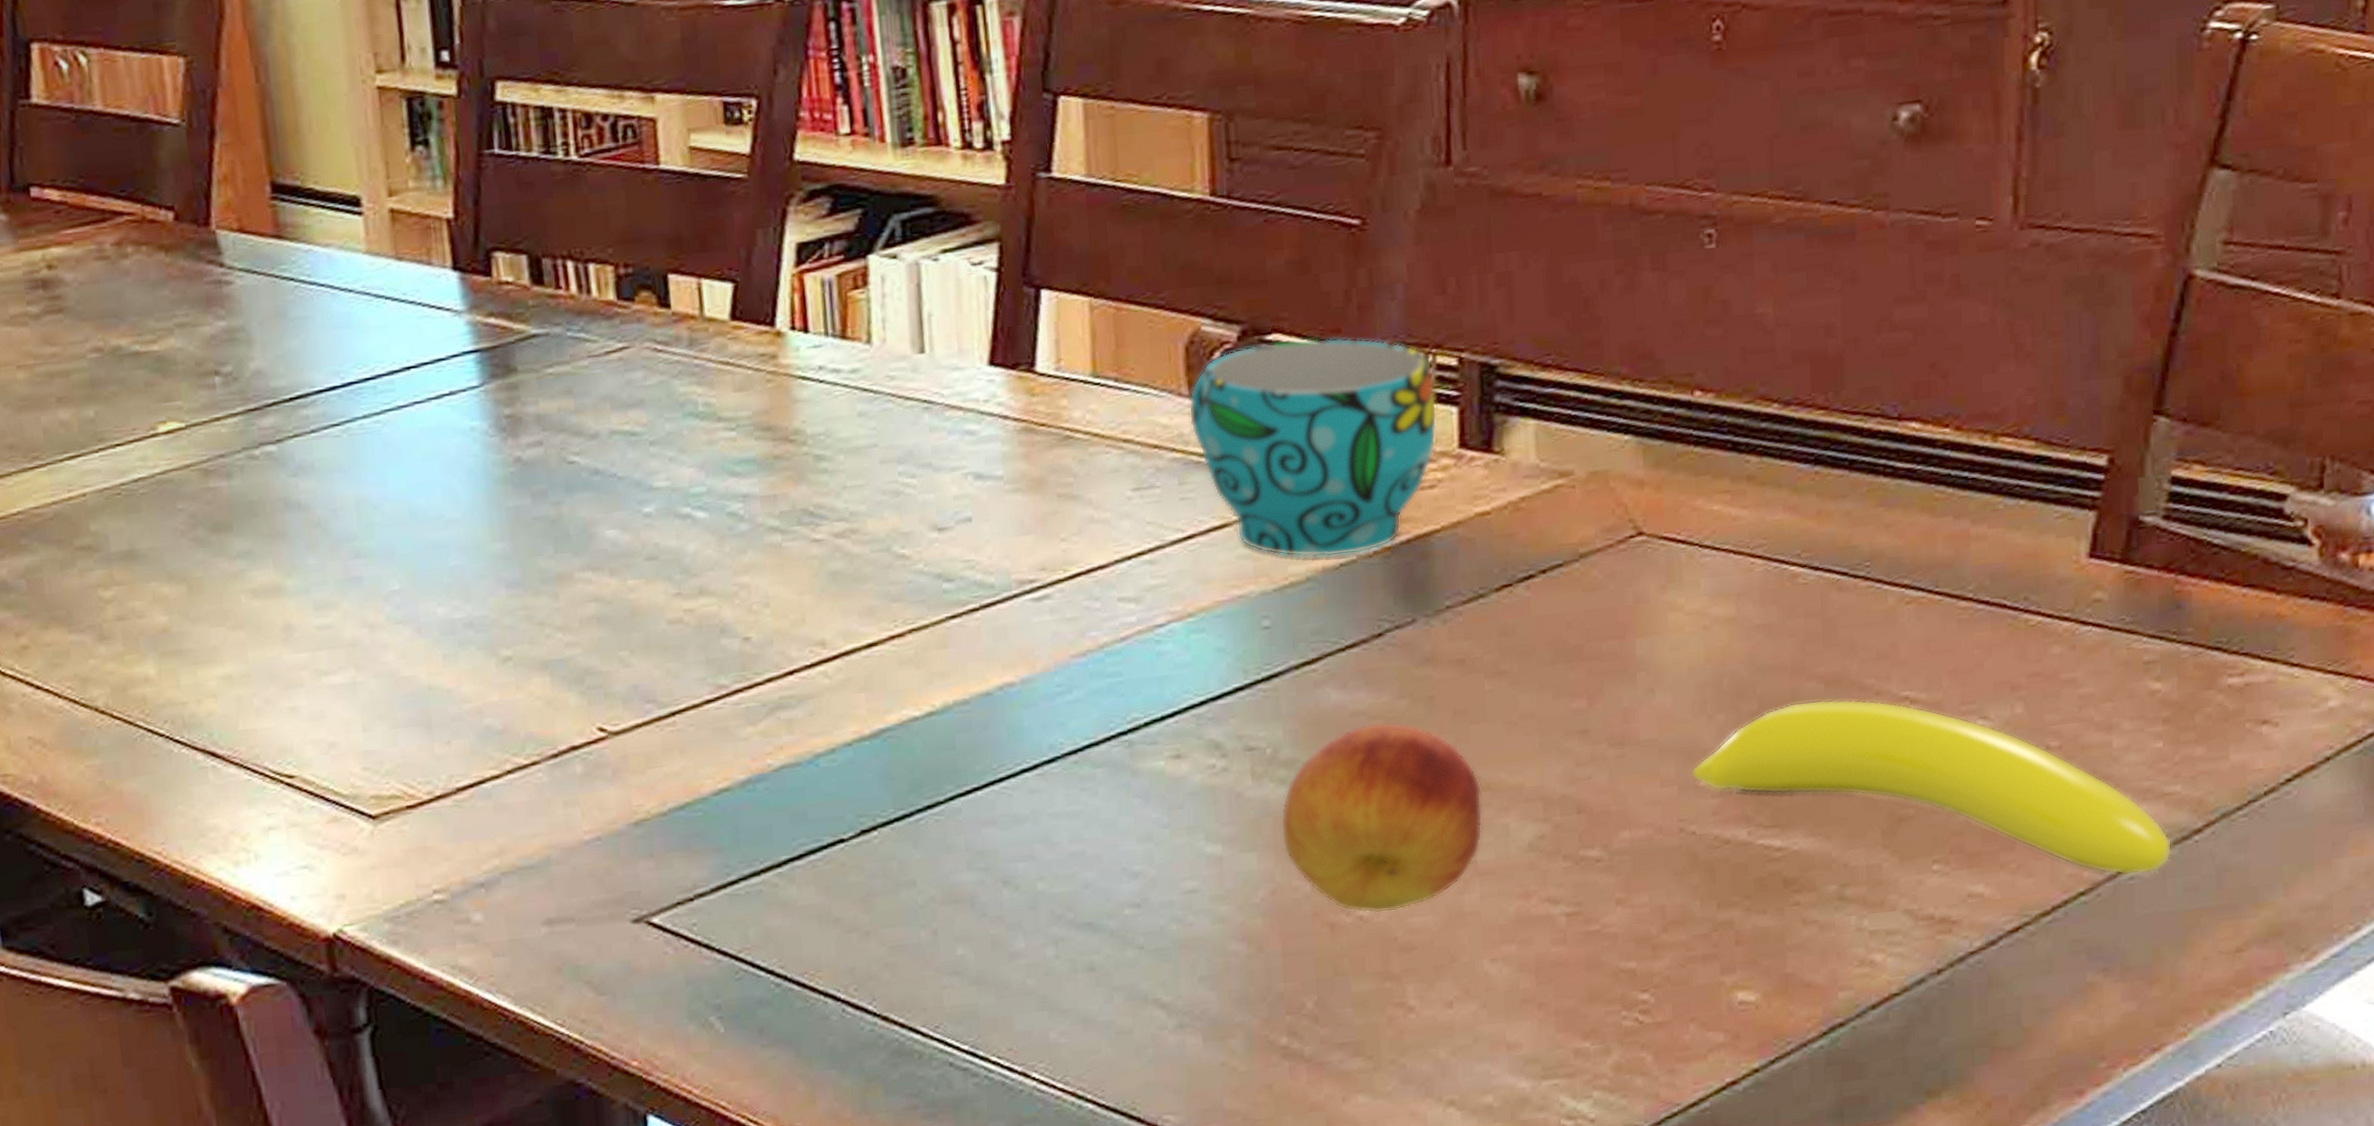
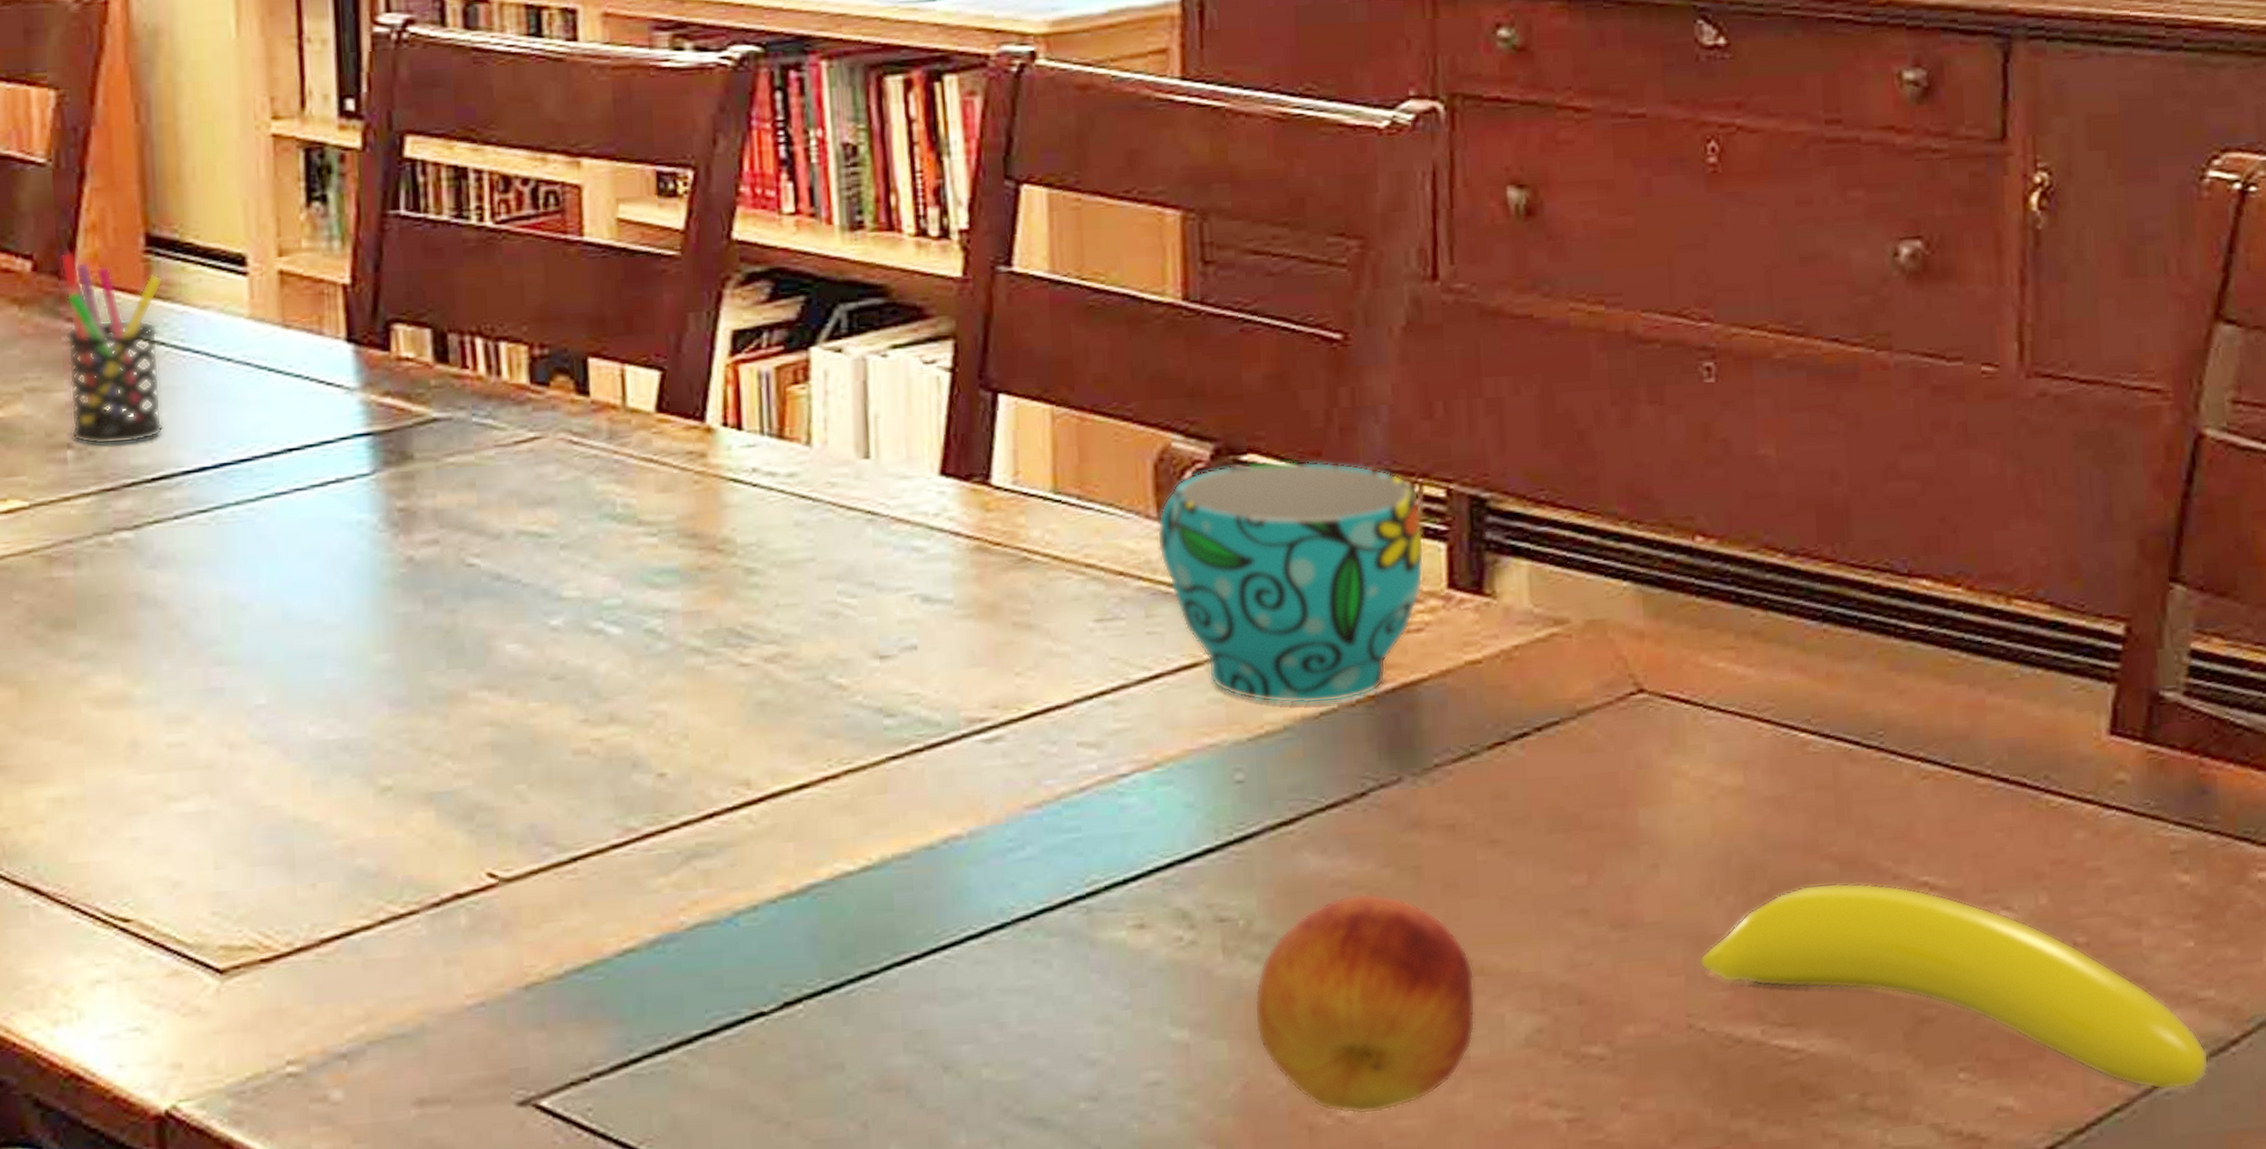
pen holder: none [197,202,297,372] -> present [60,252,164,446]

